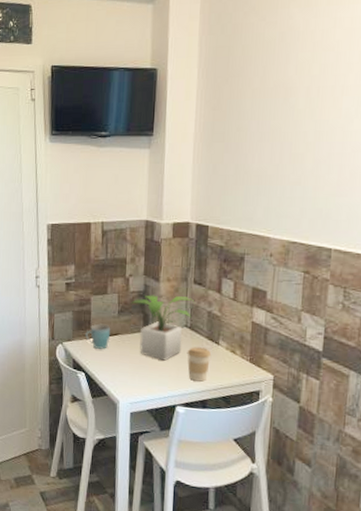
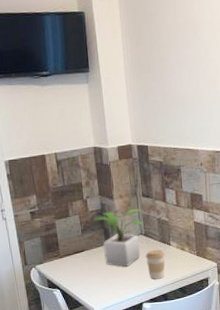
mug: present [85,323,111,349] -> none [55,243,78,267]

